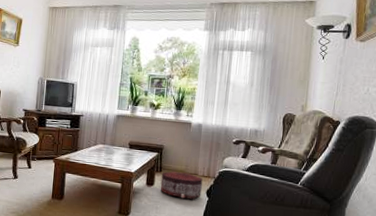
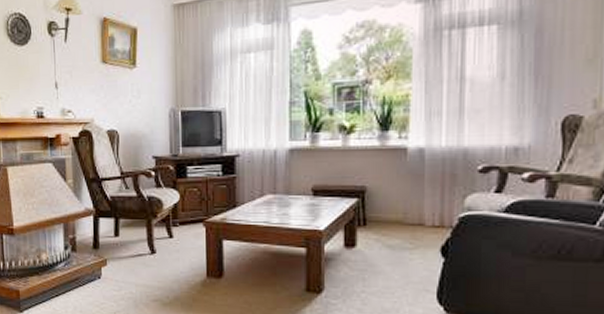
pouf: present [160,171,203,201] -> none [366,224,433,264]

